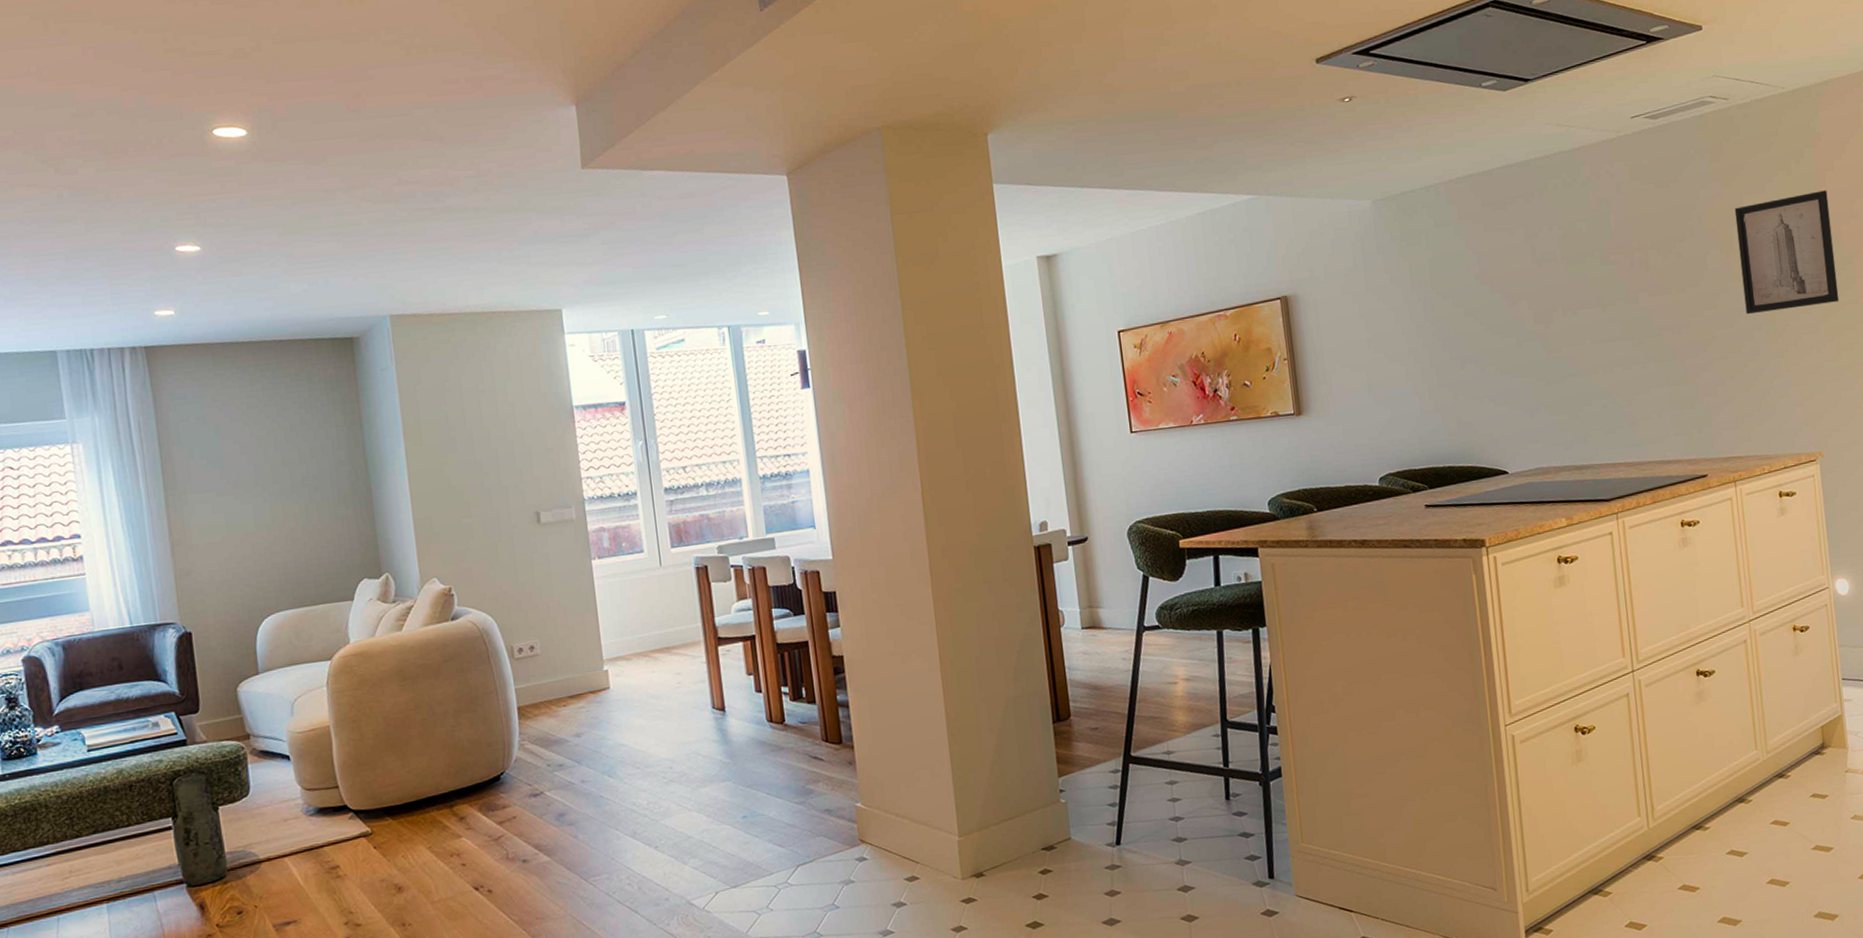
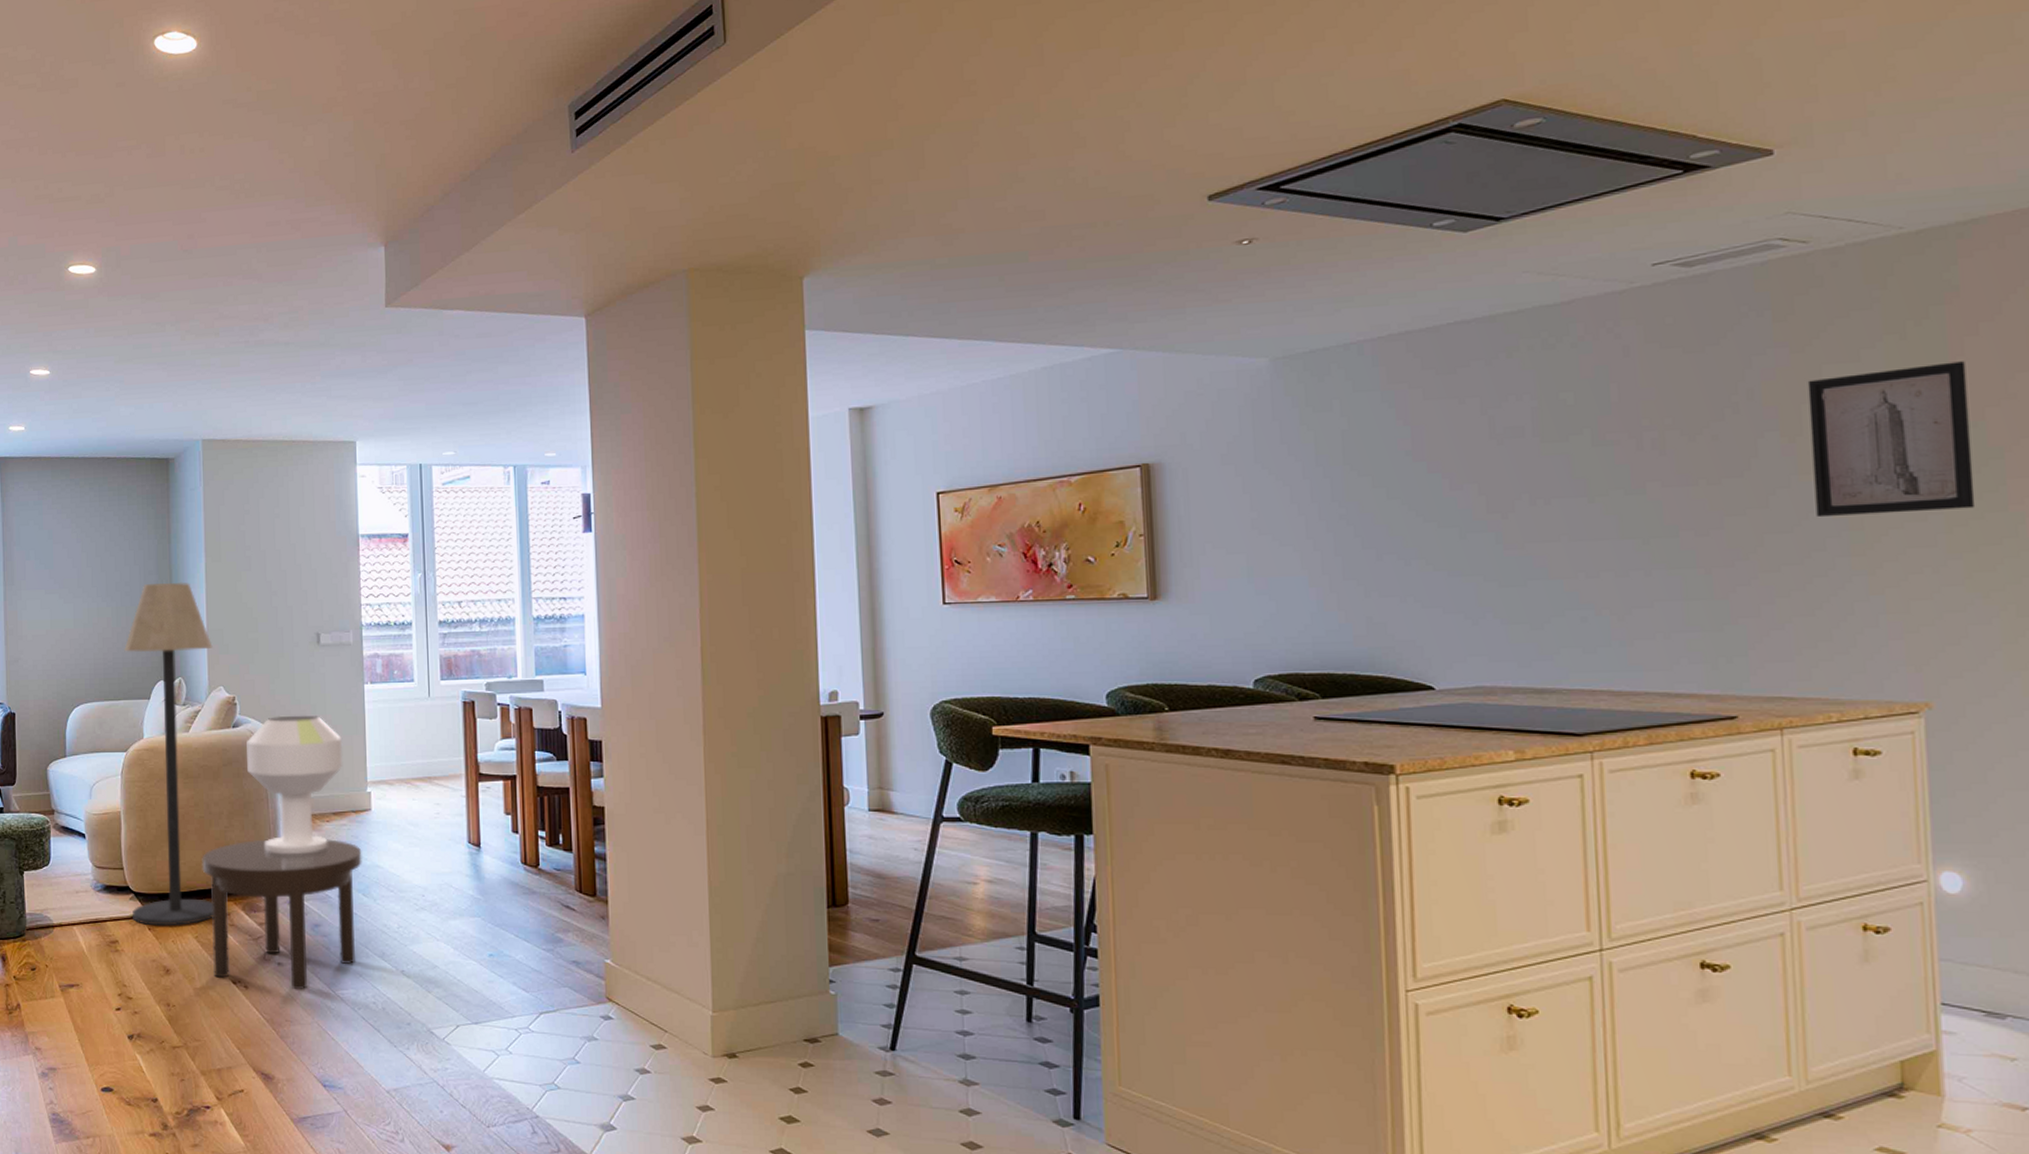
floor lamp: none [318,470,447,845] -> present [124,582,213,926]
side table: none [428,723,606,888] -> present [202,839,362,990]
table lamp: none [467,598,577,747] -> present [245,715,344,854]

